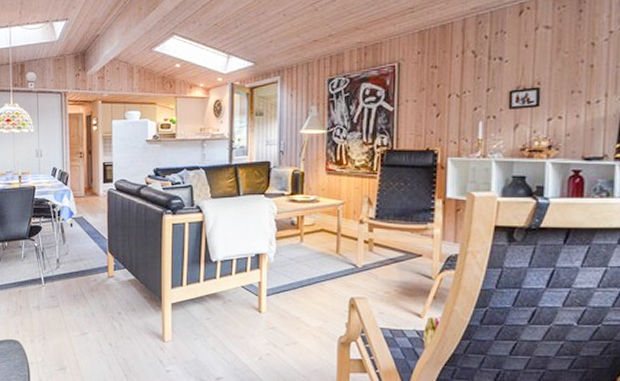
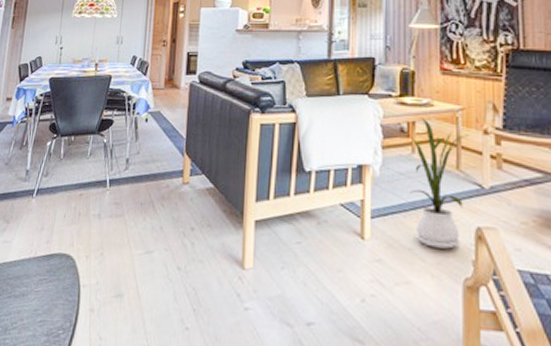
house plant: none [298,211,347,316] -> present [410,117,468,249]

